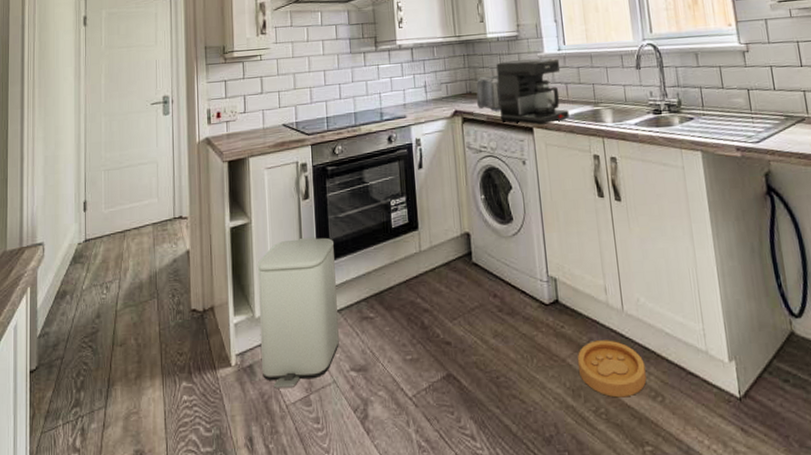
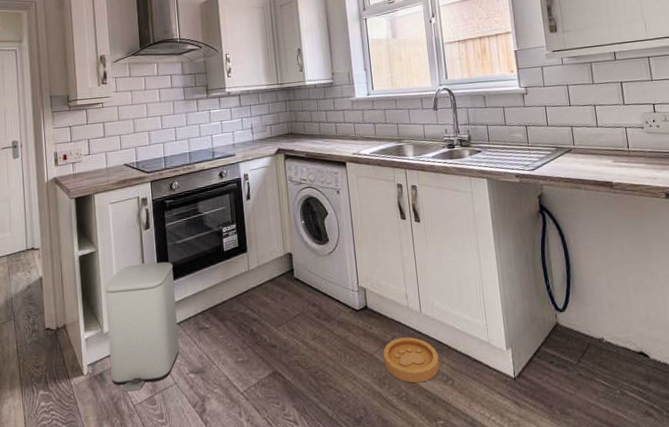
toaster: present [476,76,502,112] -> none [297,118,319,149]
coffee maker: present [496,58,569,125] -> none [314,102,377,160]

